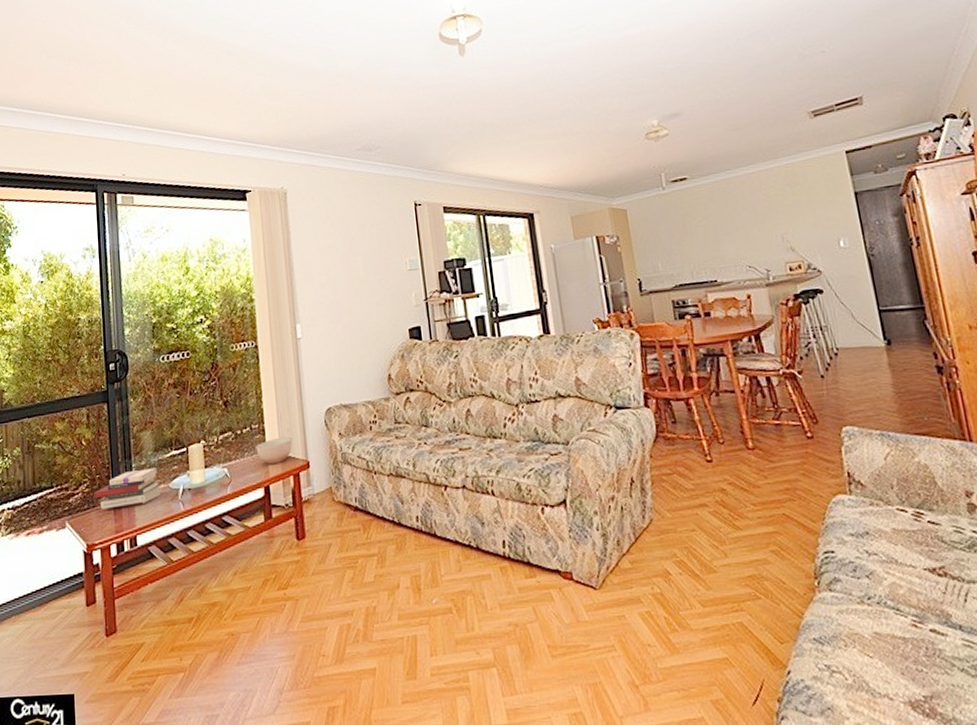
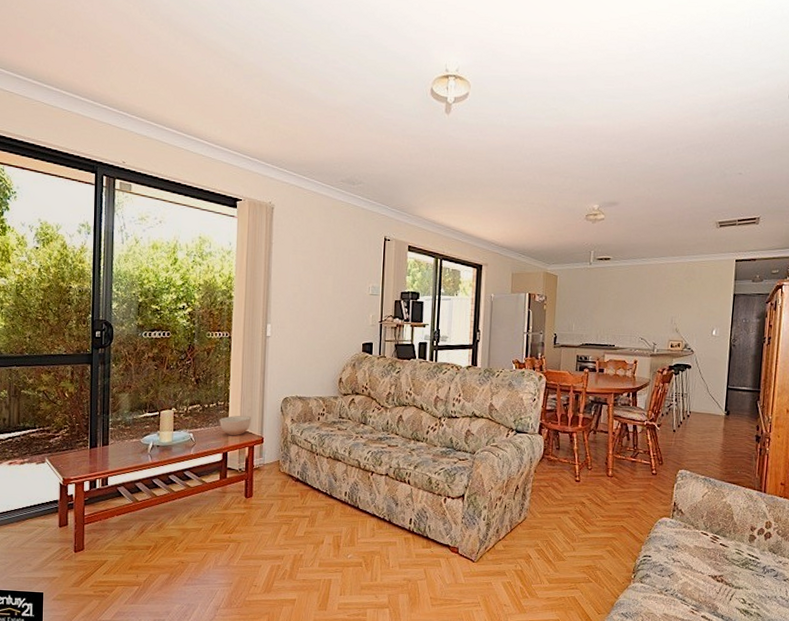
books: present [94,468,161,510] -> none [73,424,133,453]

